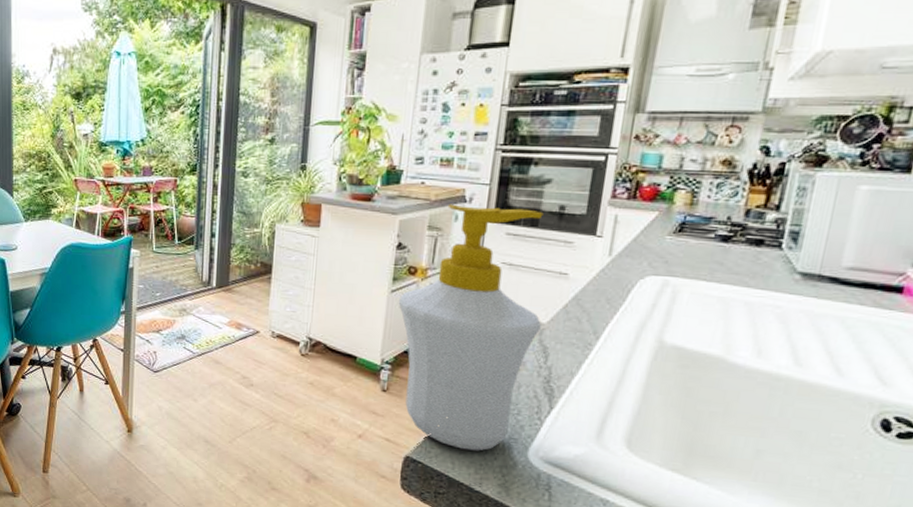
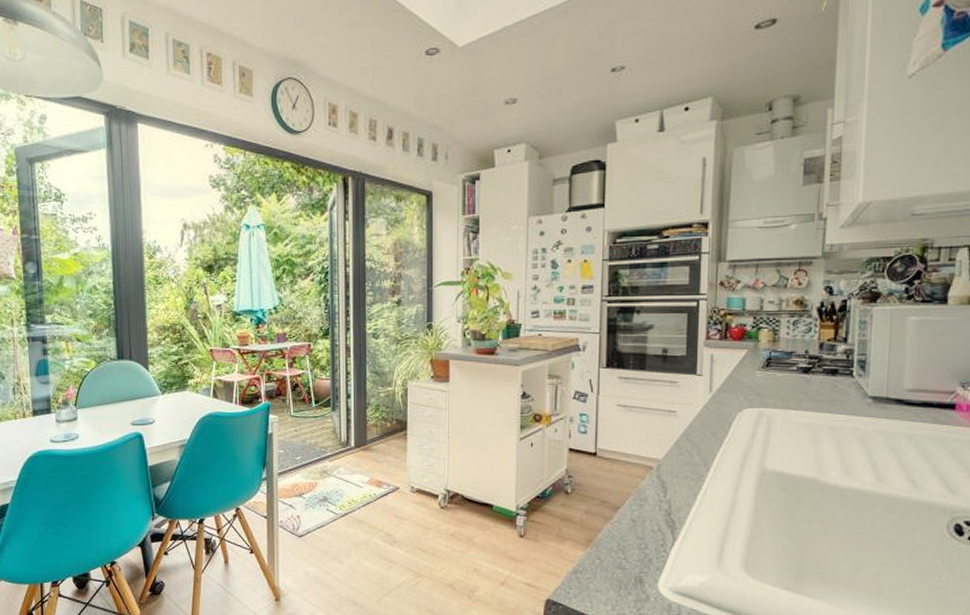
soap bottle: present [398,204,544,451] -> none [527,353,657,588]

